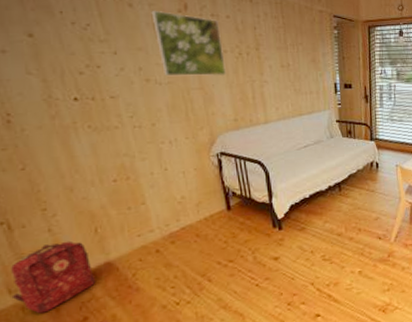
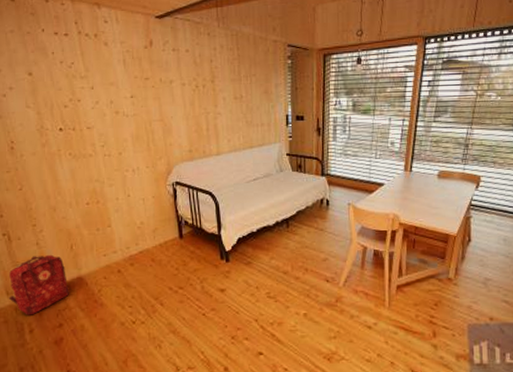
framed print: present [151,10,226,77] -> none [122,47,183,109]

